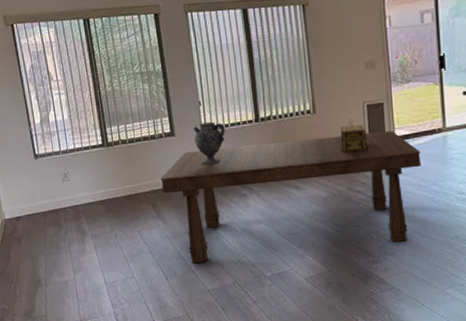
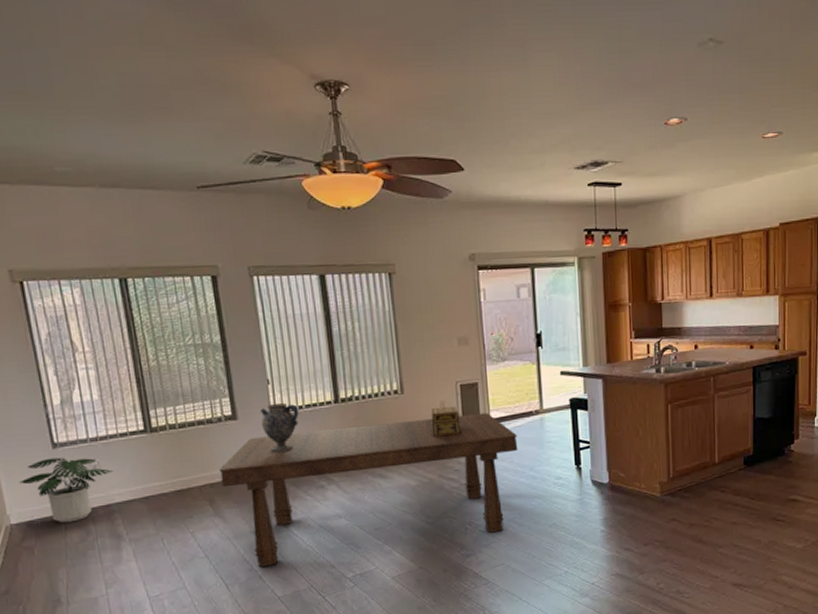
potted plant: none [11,166,80,220] -> present [19,457,114,524]

